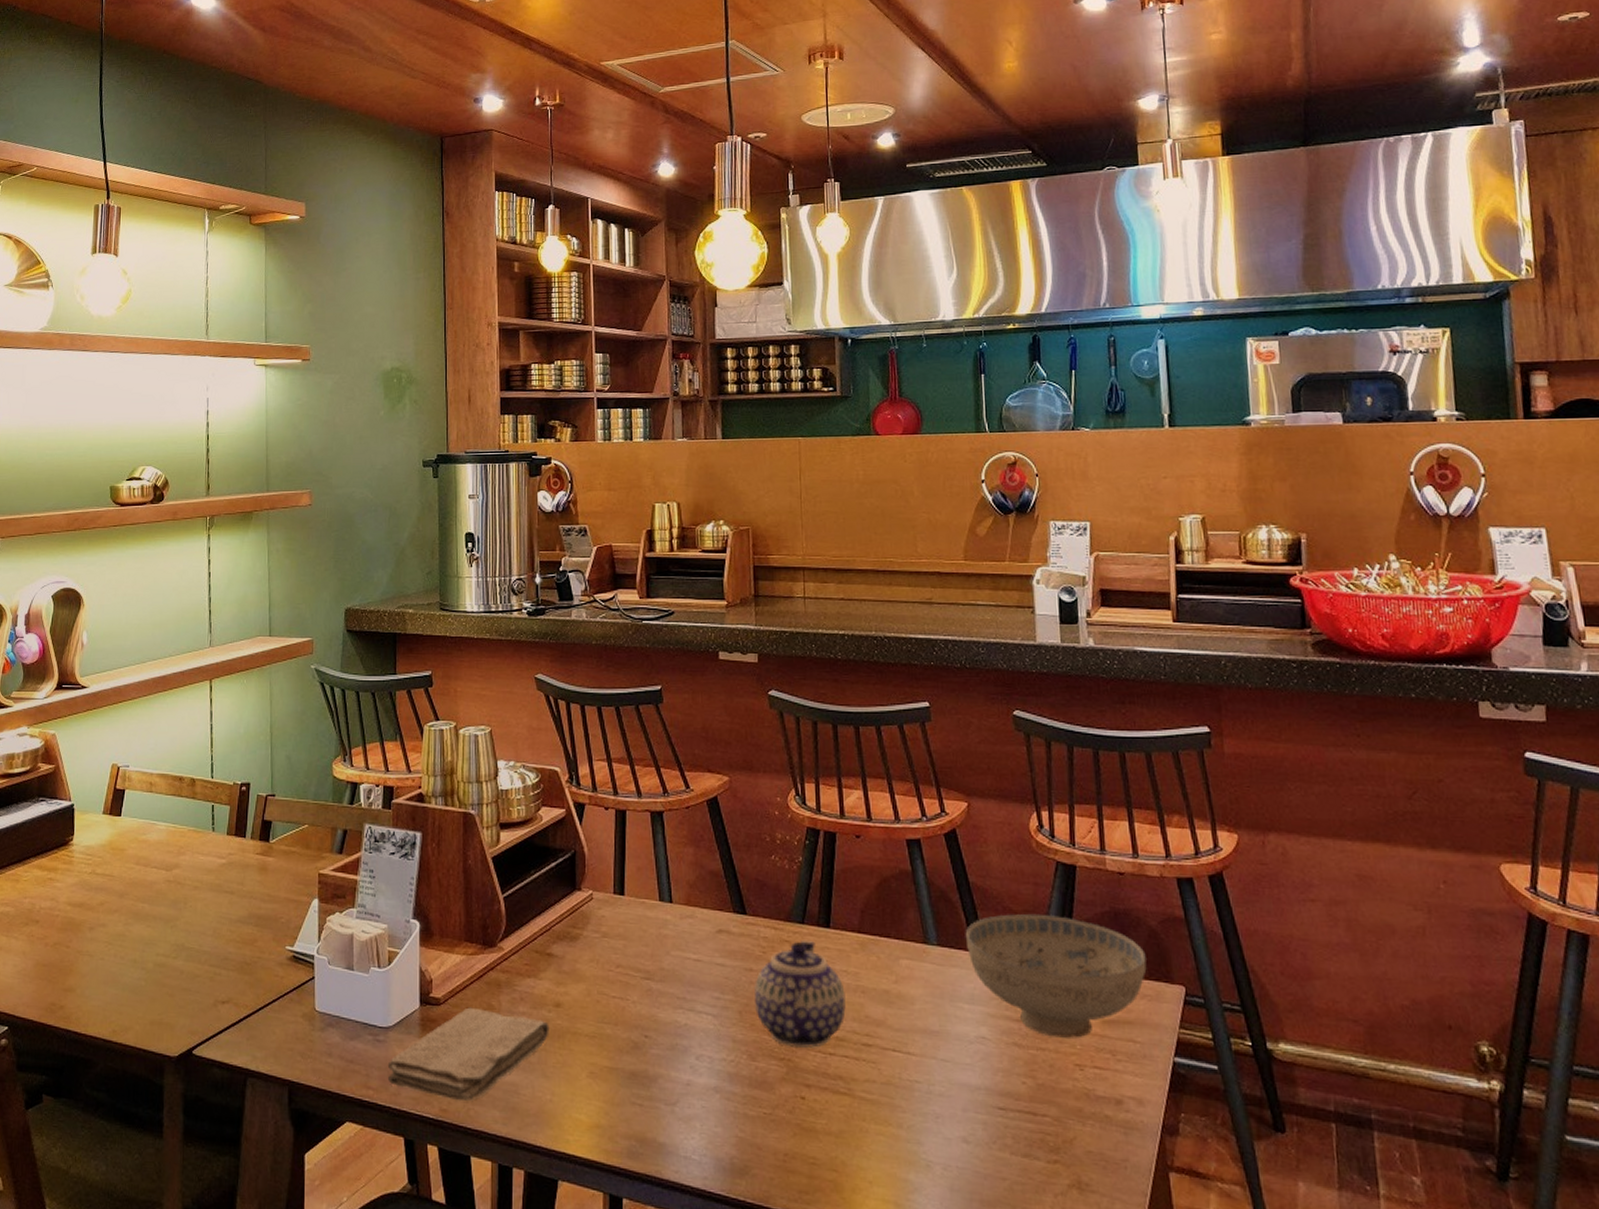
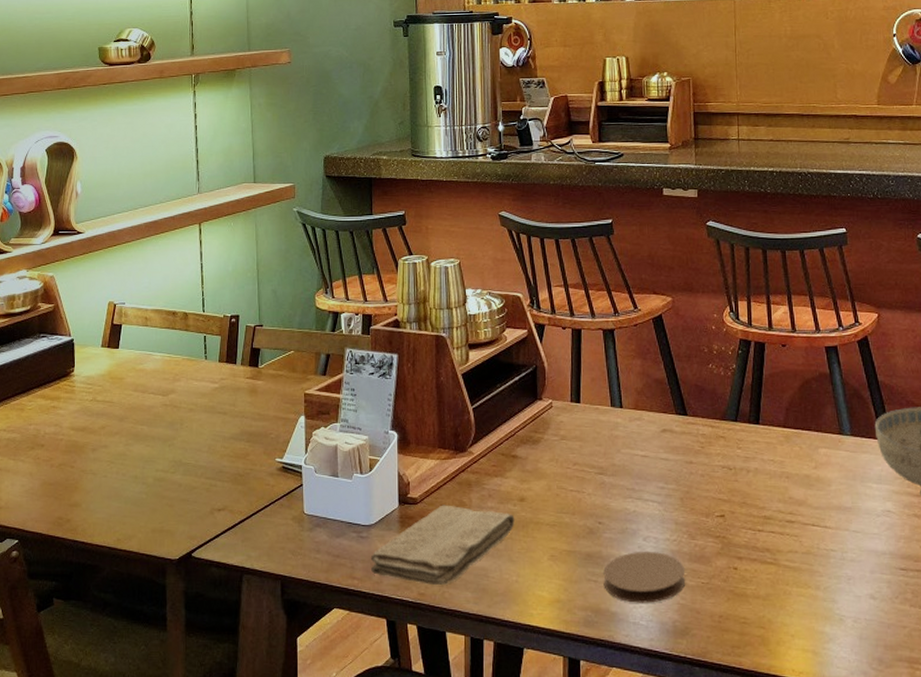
coaster: none [650,1072,745,1134] -> present [603,551,685,603]
teapot: present [755,939,846,1048] -> none [694,435,773,526]

